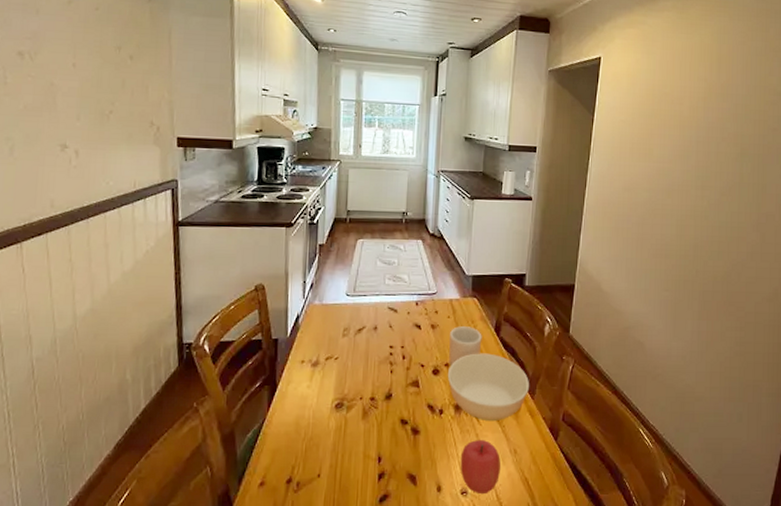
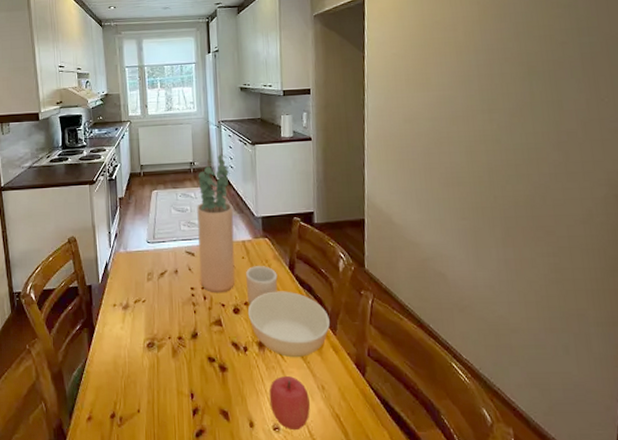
vase: none [400,199,445,353] -> present [197,148,235,293]

